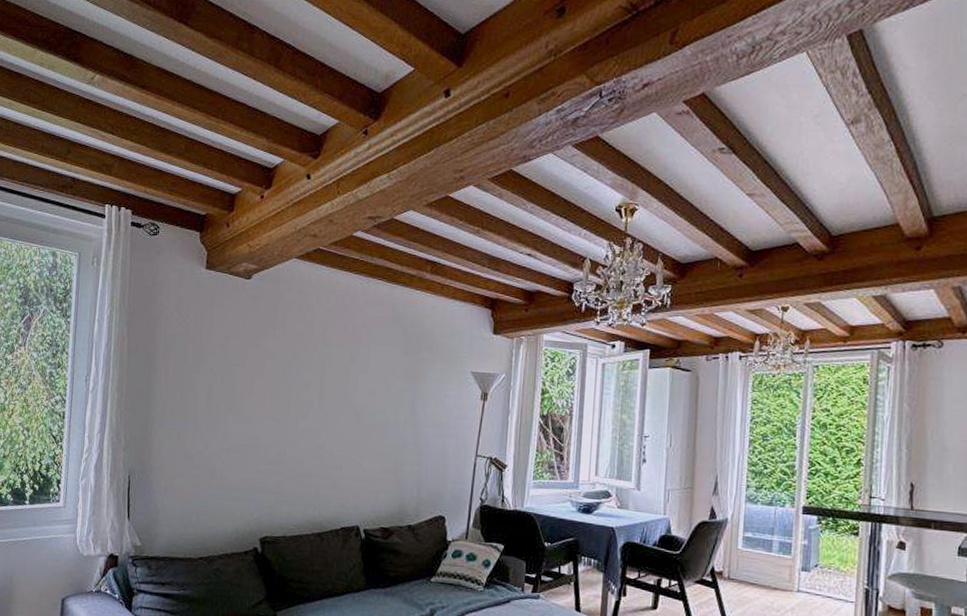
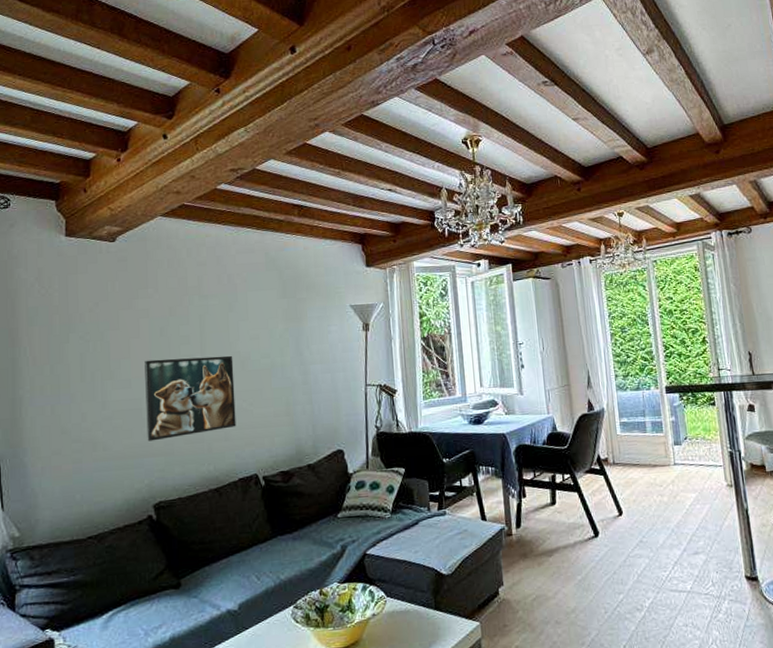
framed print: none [260,400,349,479] -> present [144,355,236,442]

